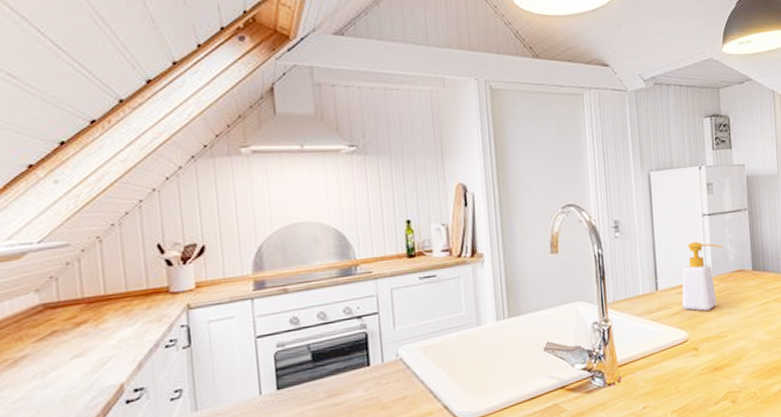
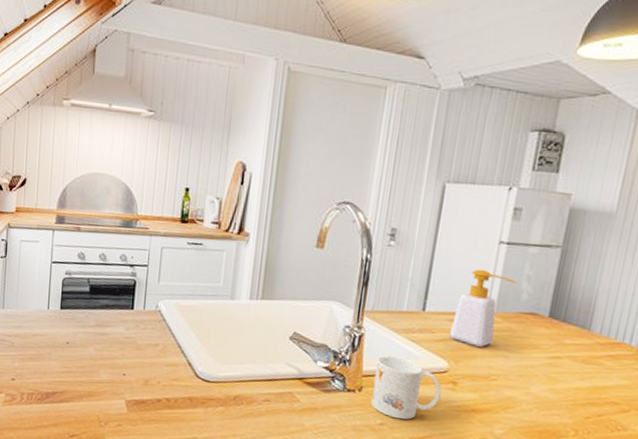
mug: none [628,338,687,398] -> present [370,355,441,420]

